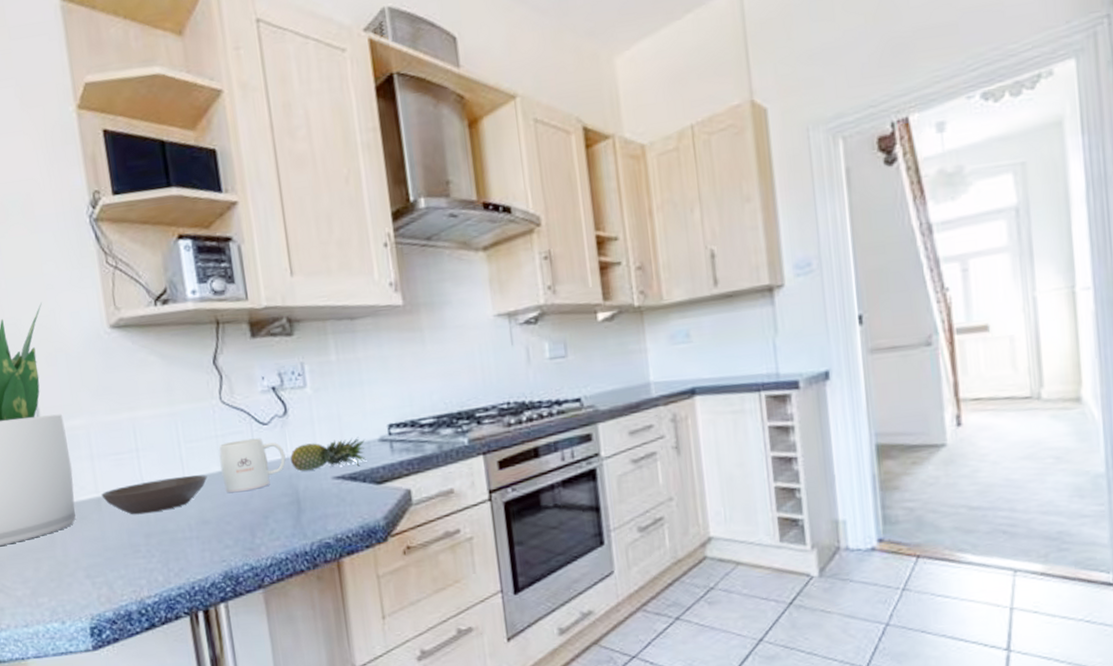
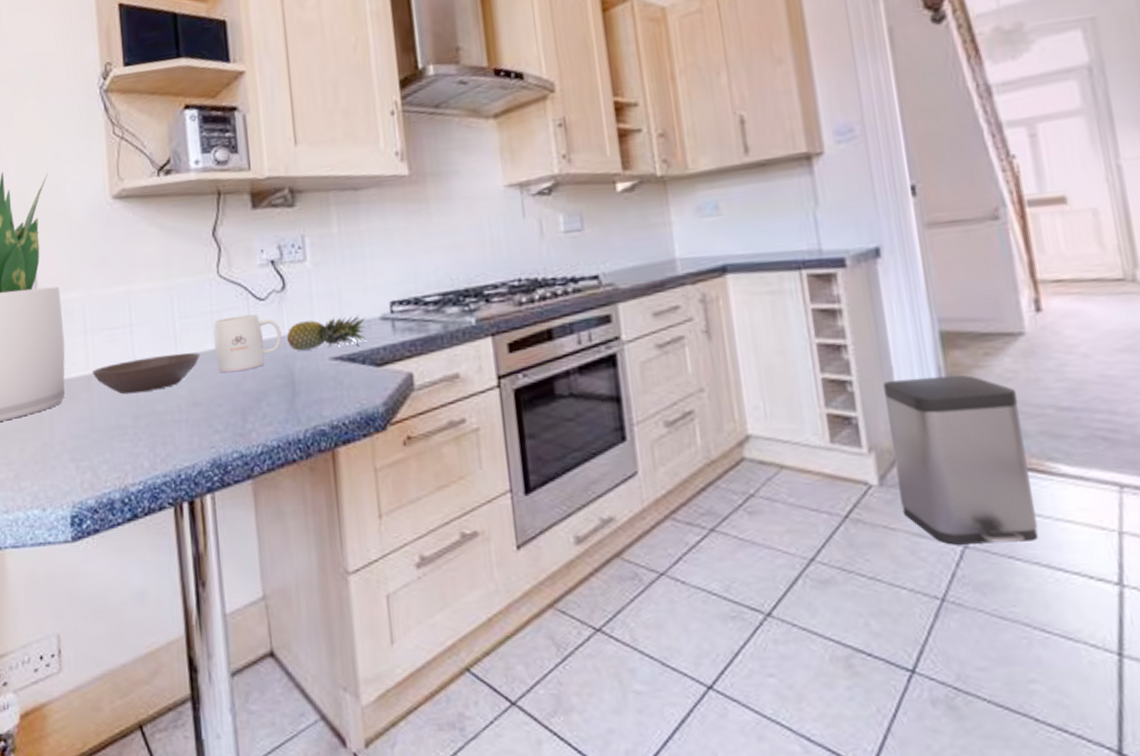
pedal bin: none [826,481,947,623] -> present [882,374,1038,545]

